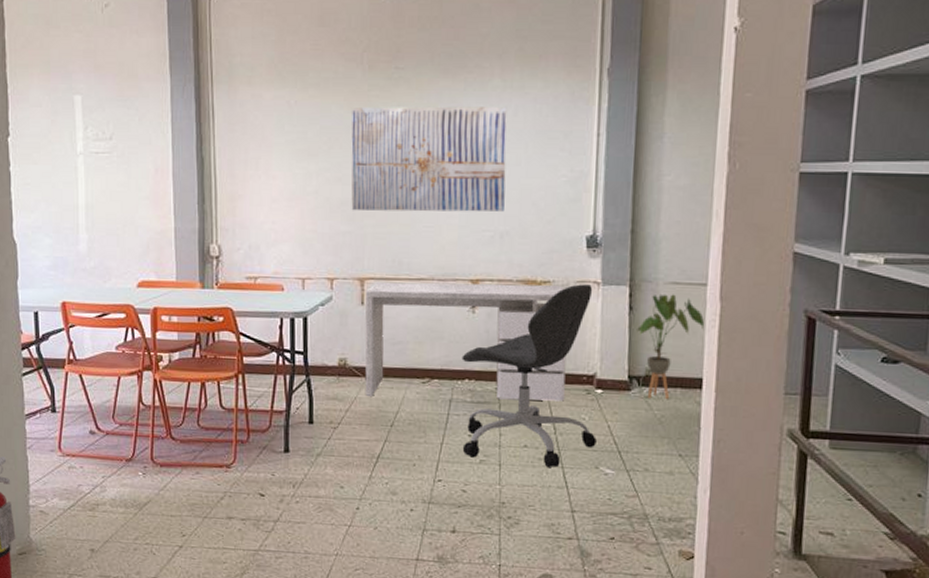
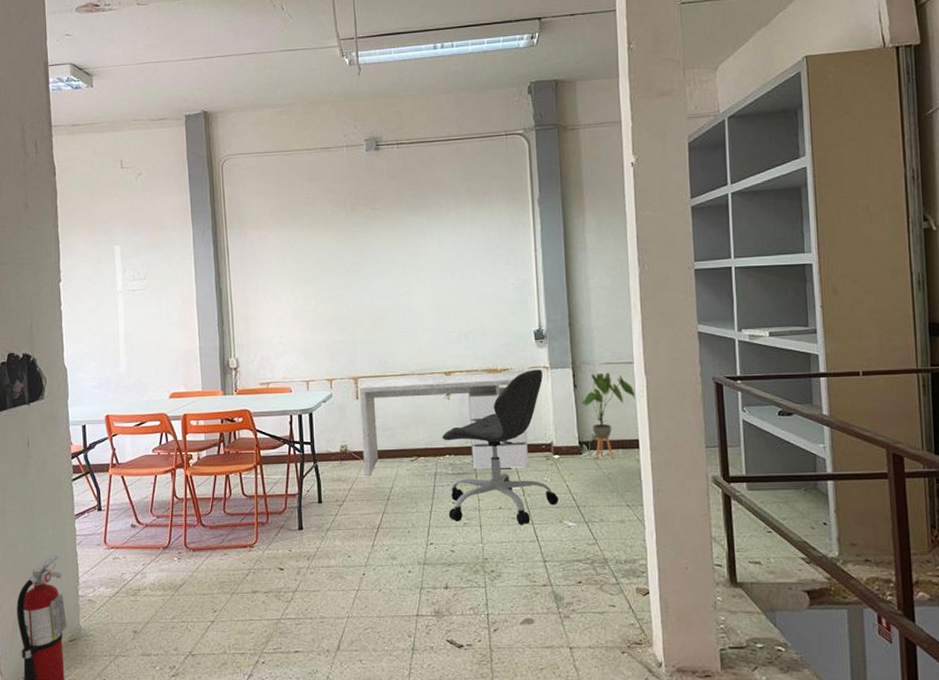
wall art: present [351,106,507,212] -> none [339,233,467,323]

